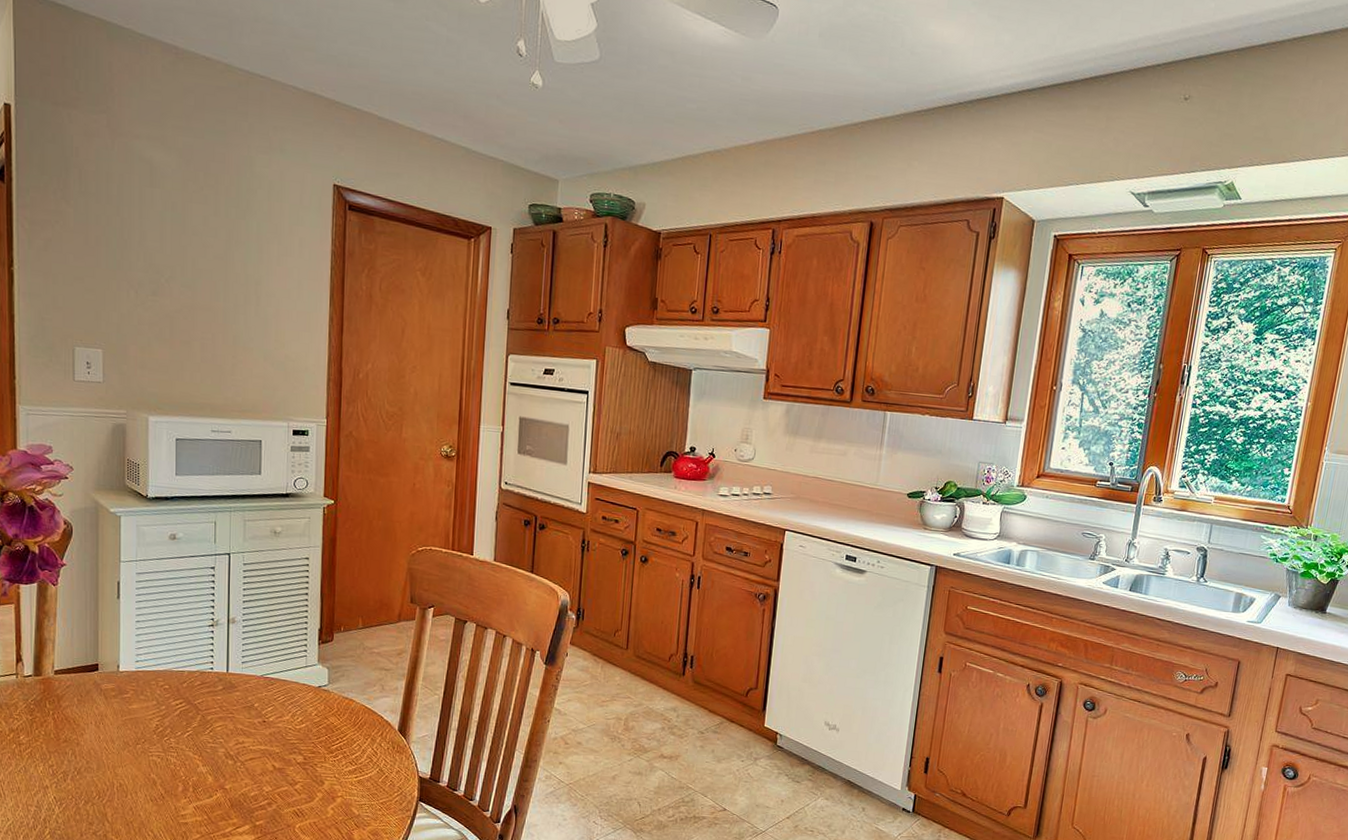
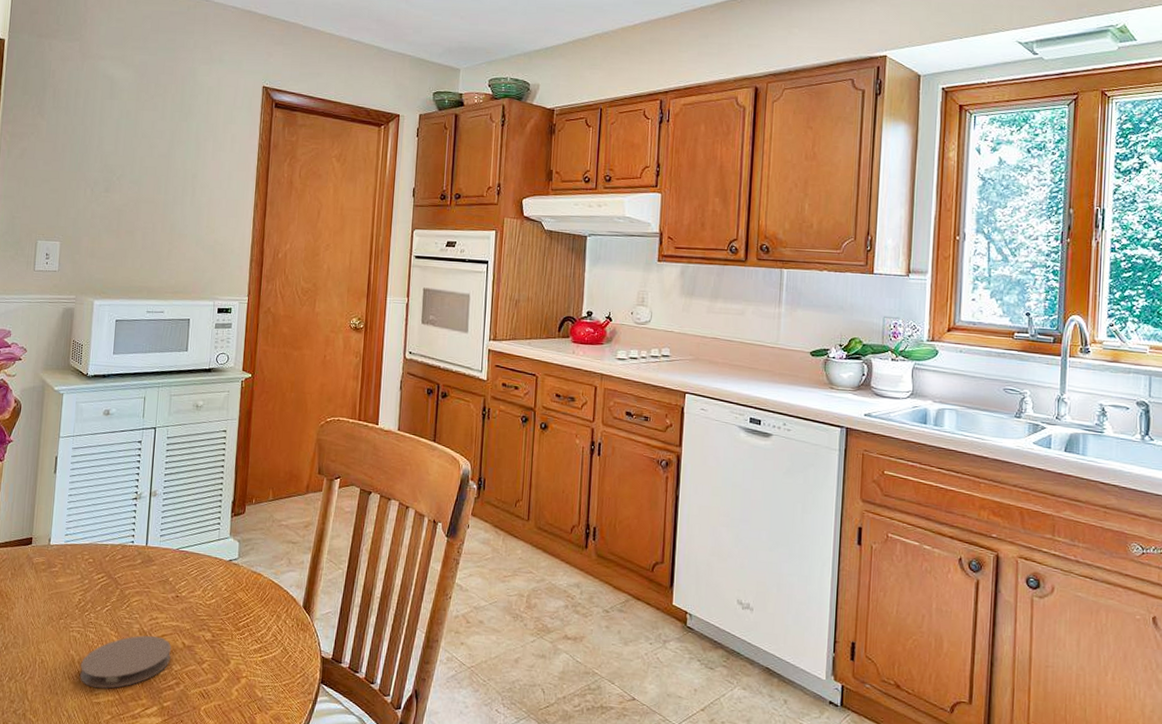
coaster: none [164,759,261,810] -> present [80,635,172,689]

